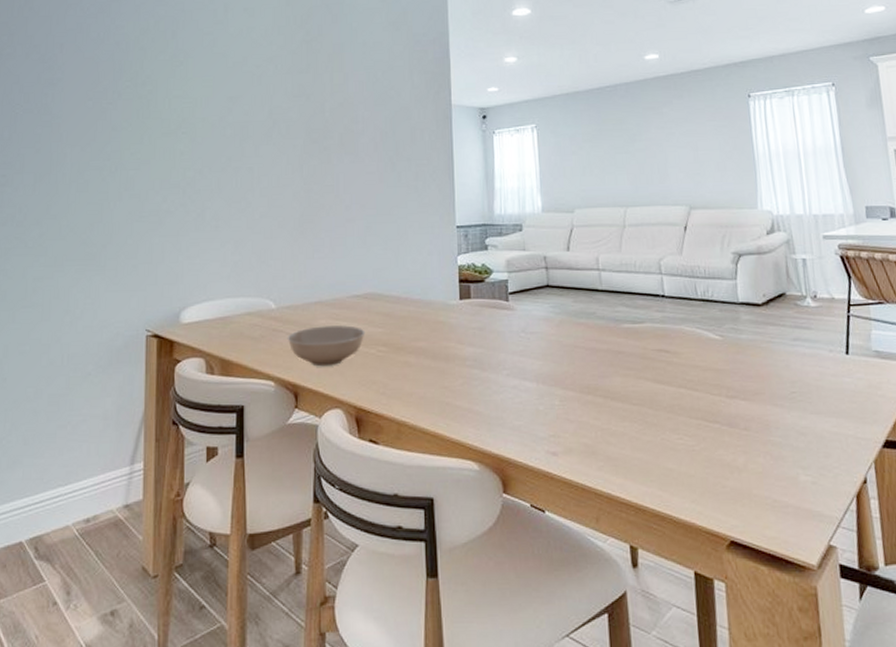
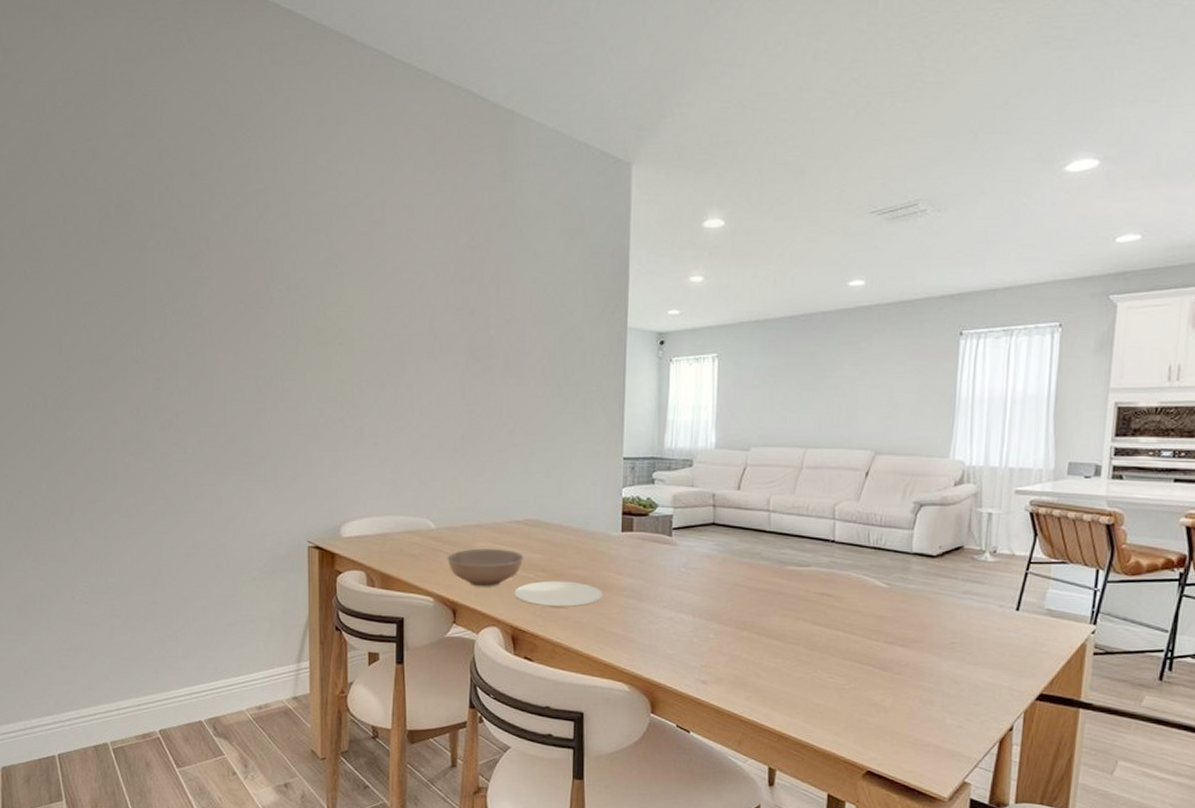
plate: none [357,354,446,385] -> present [514,580,603,609]

